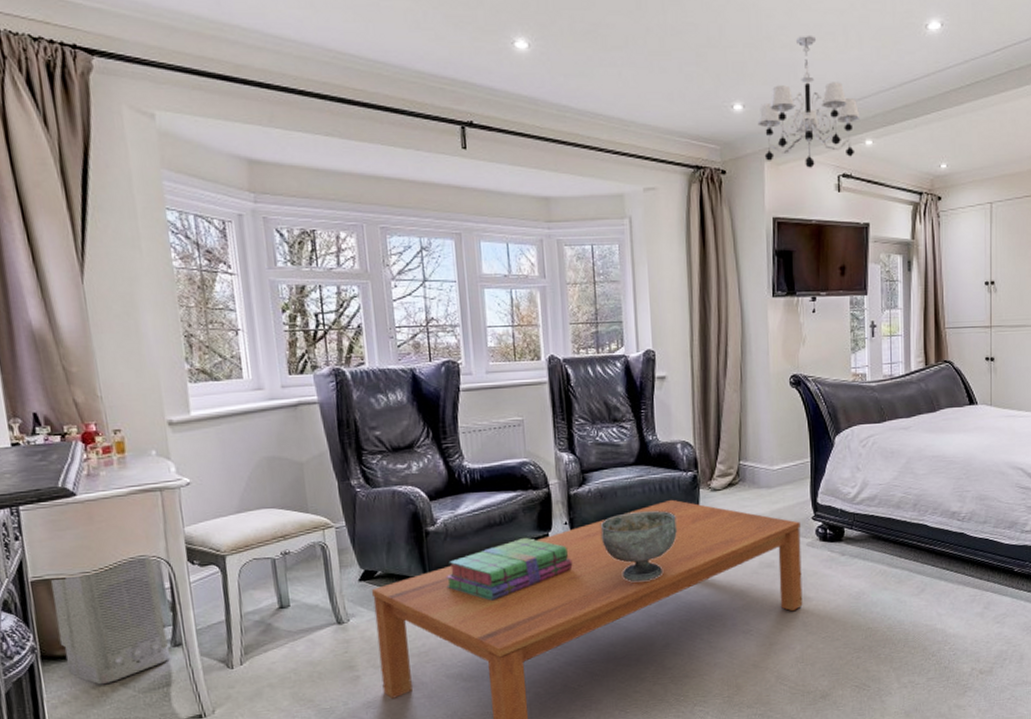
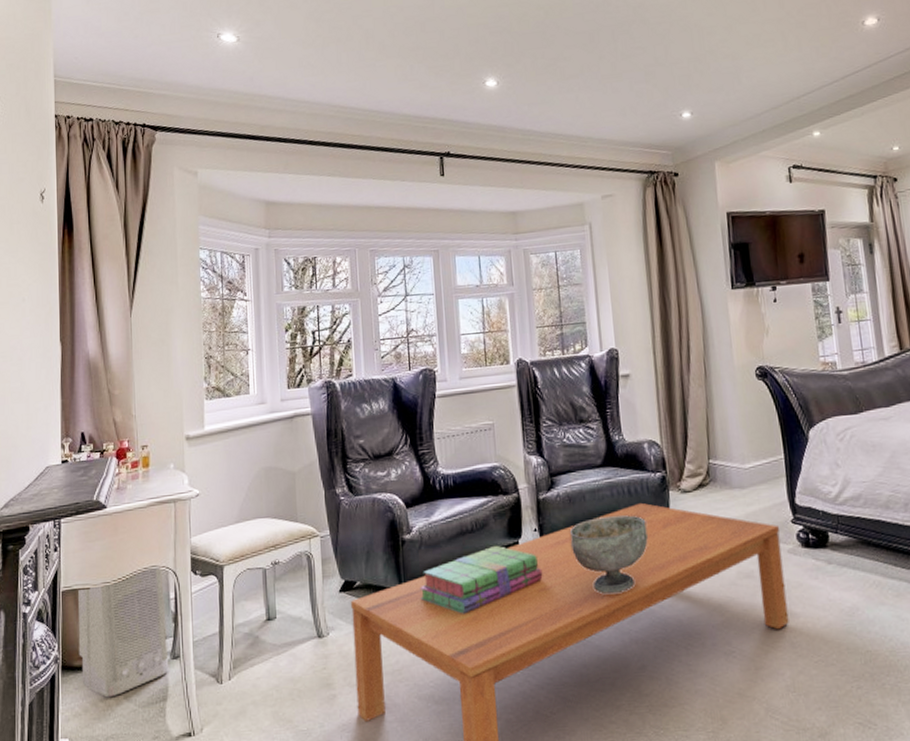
chandelier: present [757,35,860,168] -> none [705,44,806,163]

